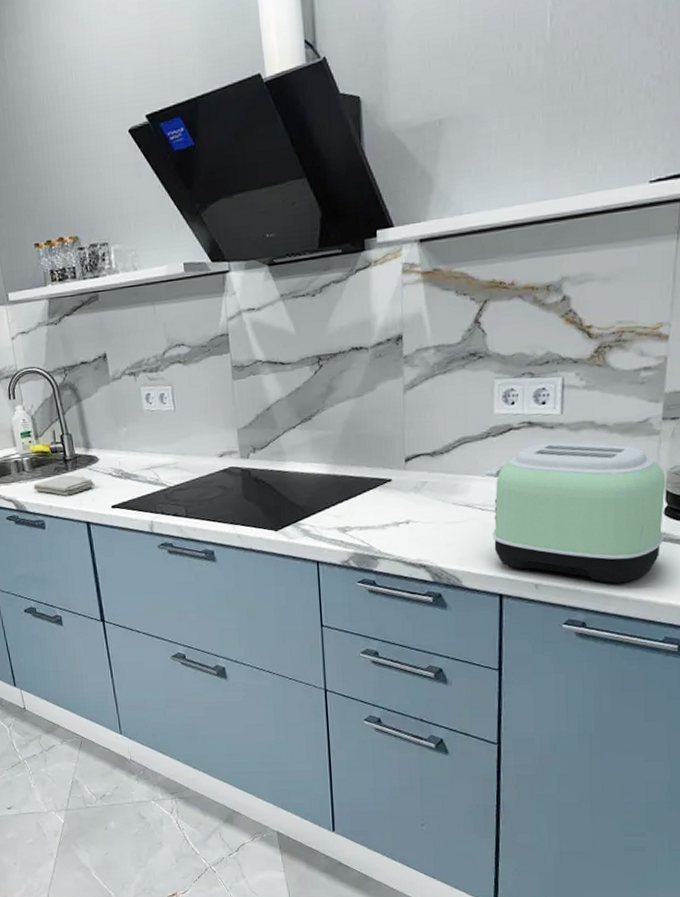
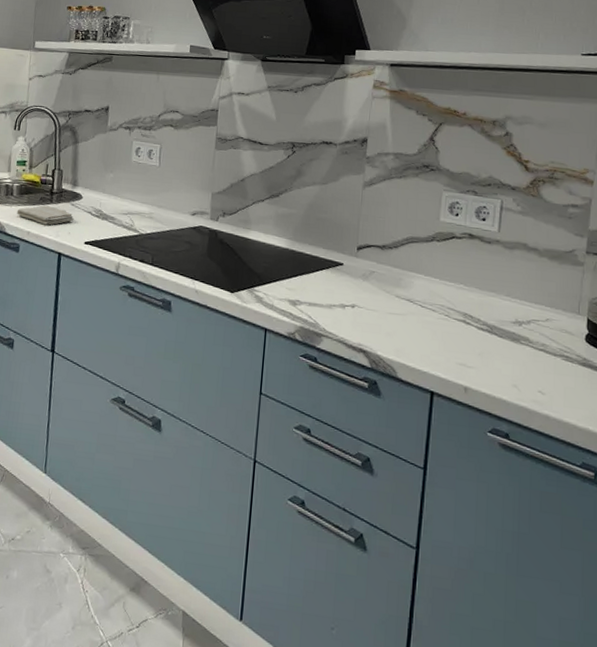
toaster: present [486,442,666,584] -> none [428,255,588,401]

